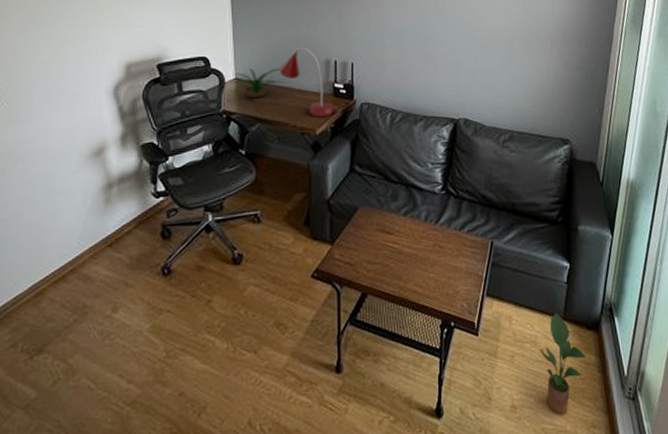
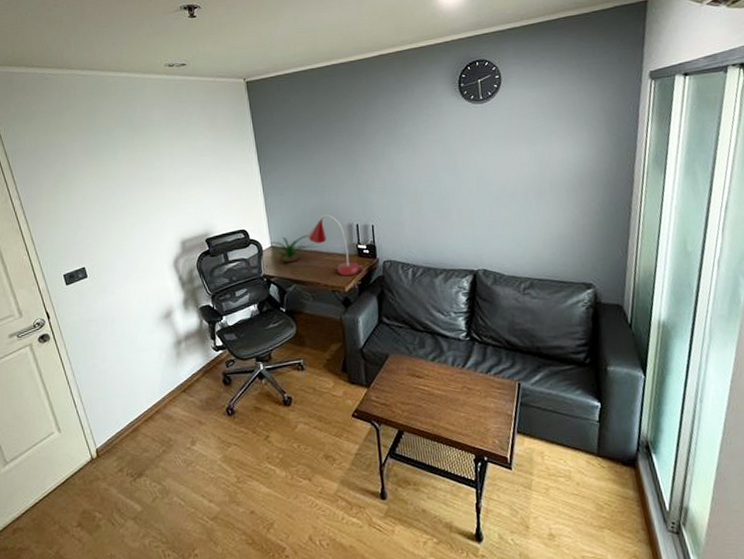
potted plant: present [539,312,586,415] -> none [573,449,623,545]

